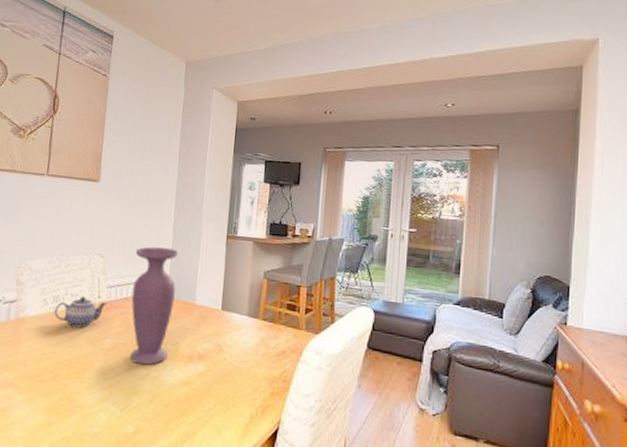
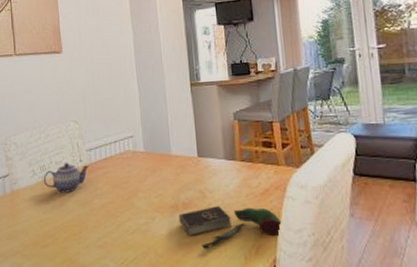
vase: present [130,247,178,366] -> none [106,105,154,220]
book: none [191,360,294,404] -> present [178,205,283,249]

